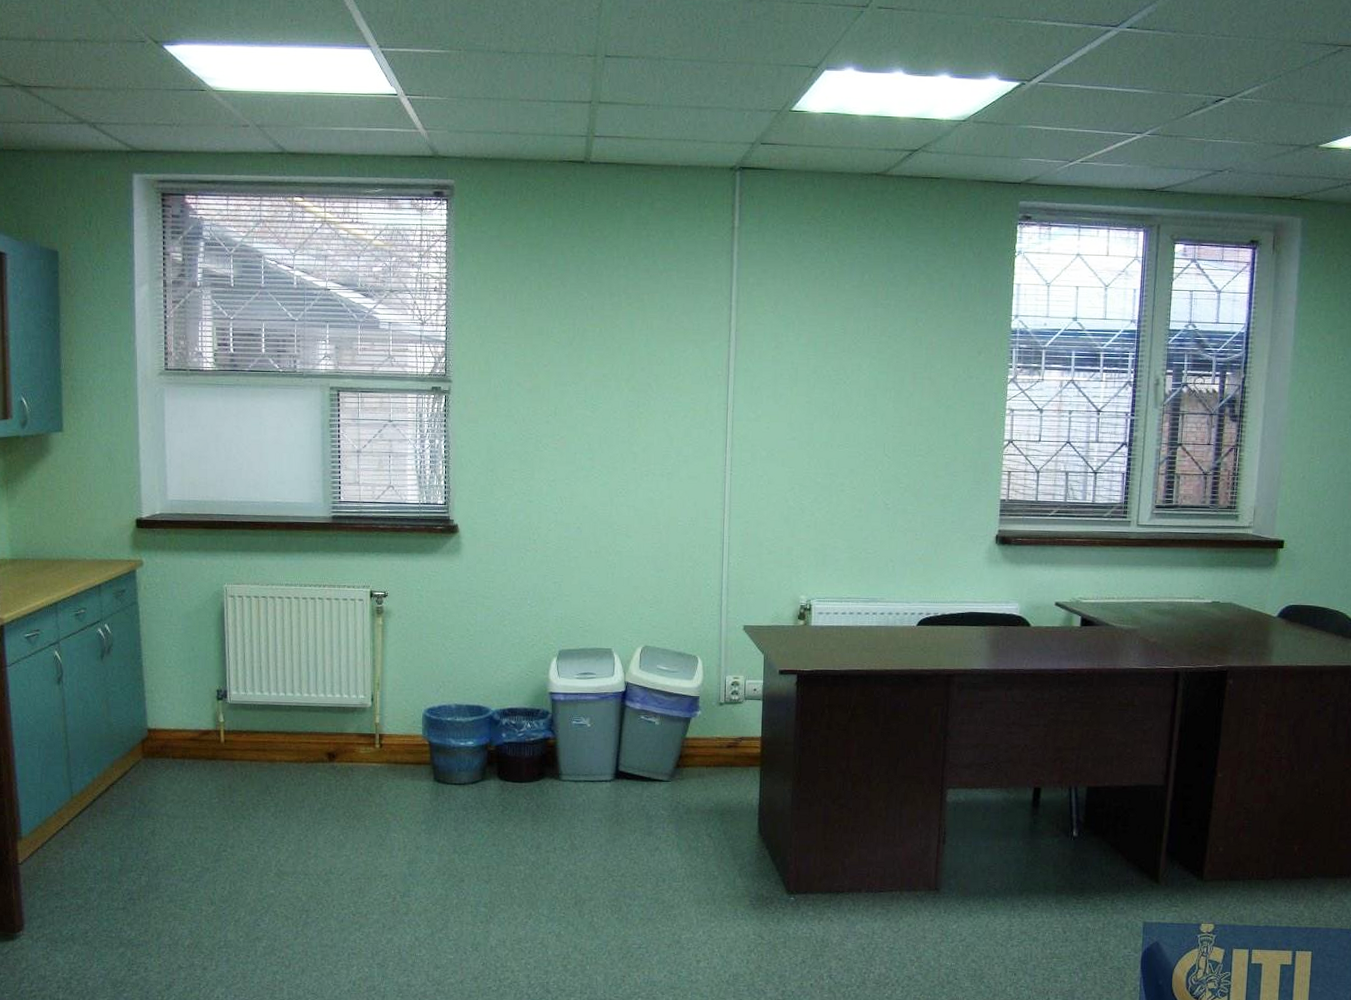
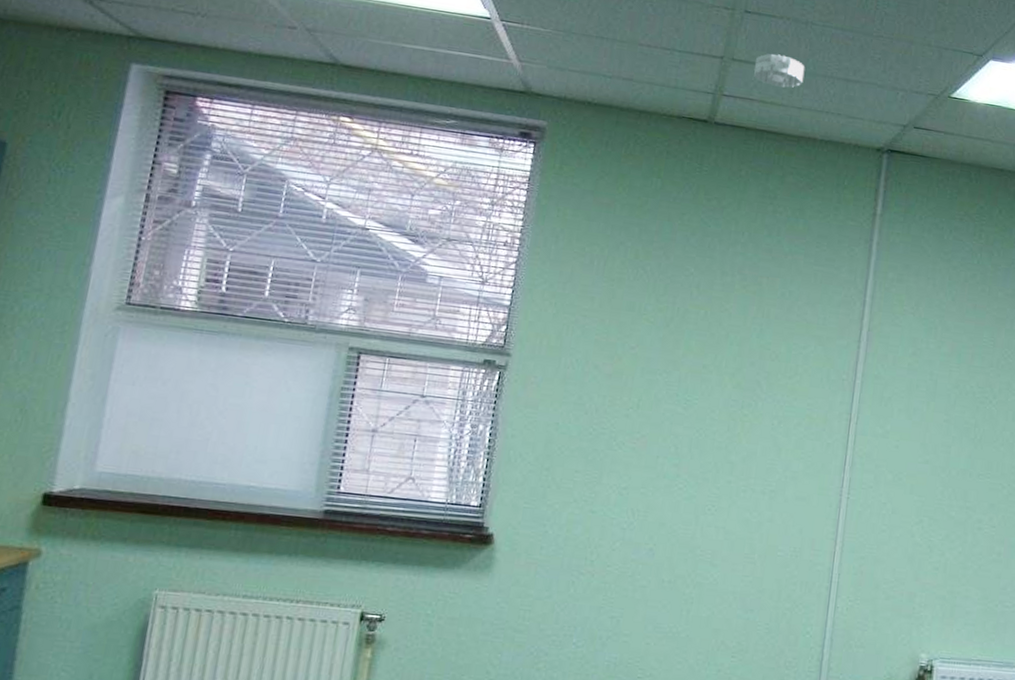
smoke detector: none [618,92,662,122] -> present [754,54,805,88]

